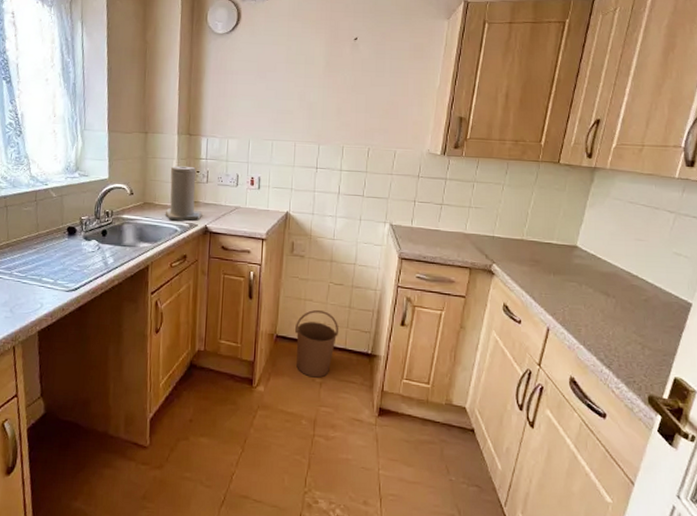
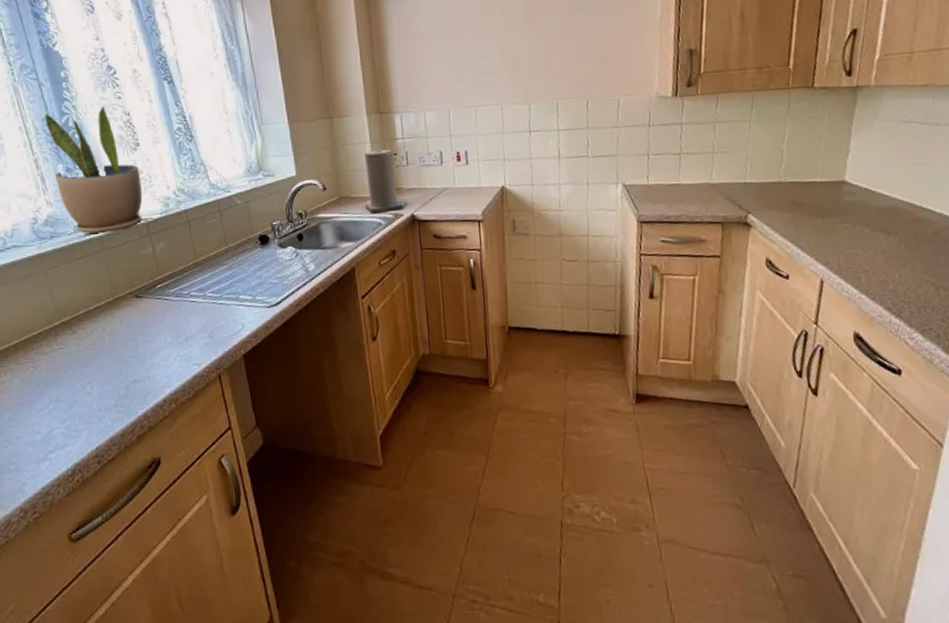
bucket: present [294,309,339,378] -> none [528,292,580,369]

